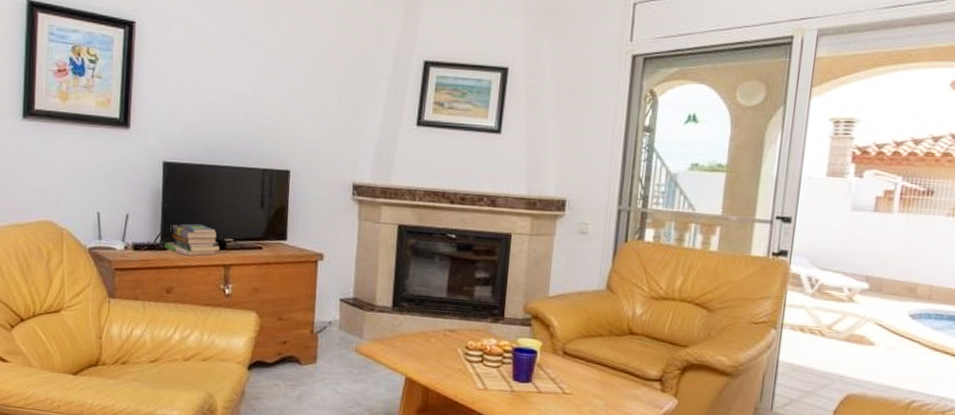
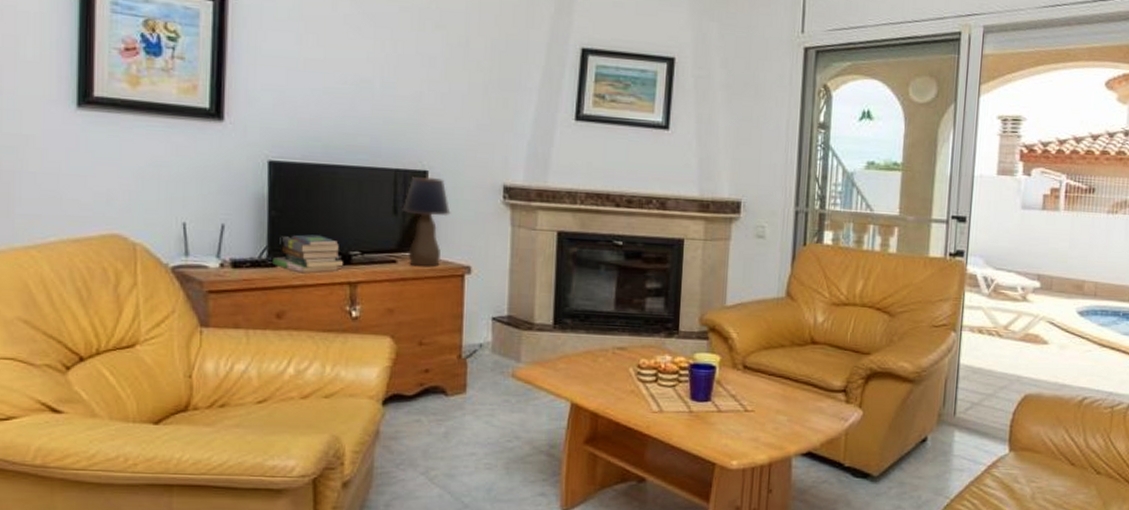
table lamp: none [268,175,308,255] -> present [402,176,451,269]

